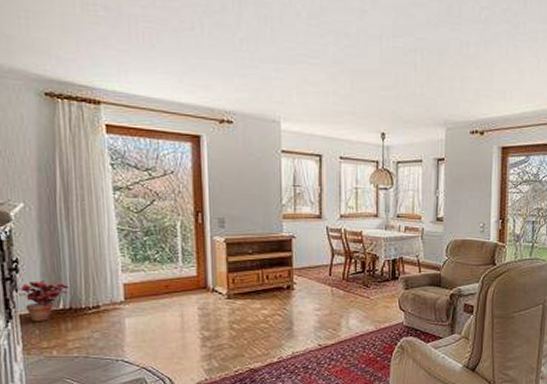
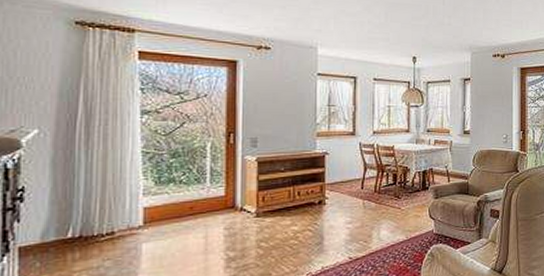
potted plant: present [17,280,70,322] -> none [19,209,82,254]

